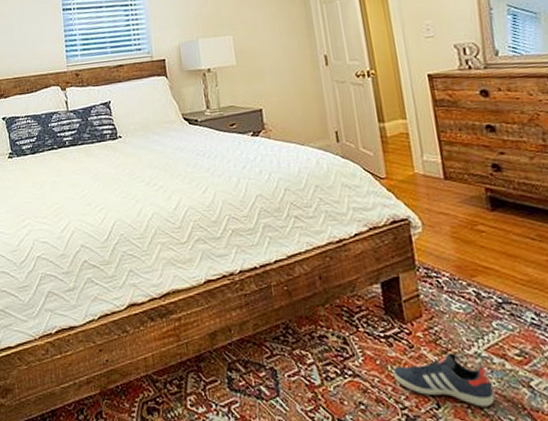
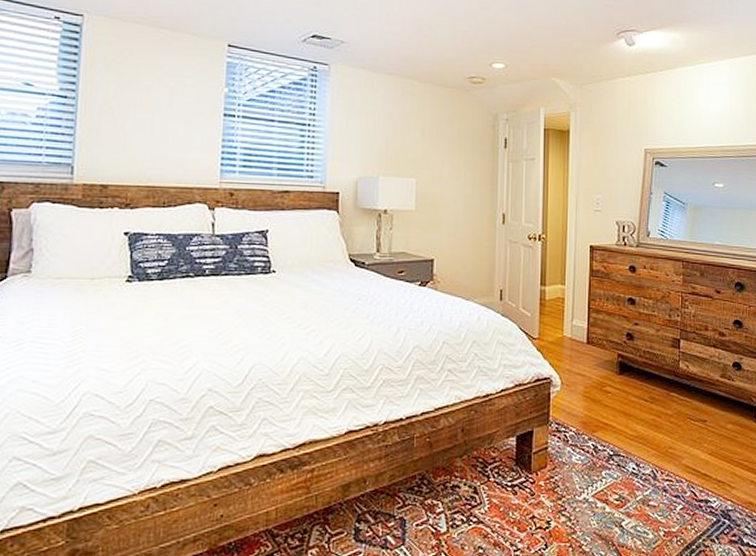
sneaker: present [392,353,495,407] -> none [513,499,592,545]

